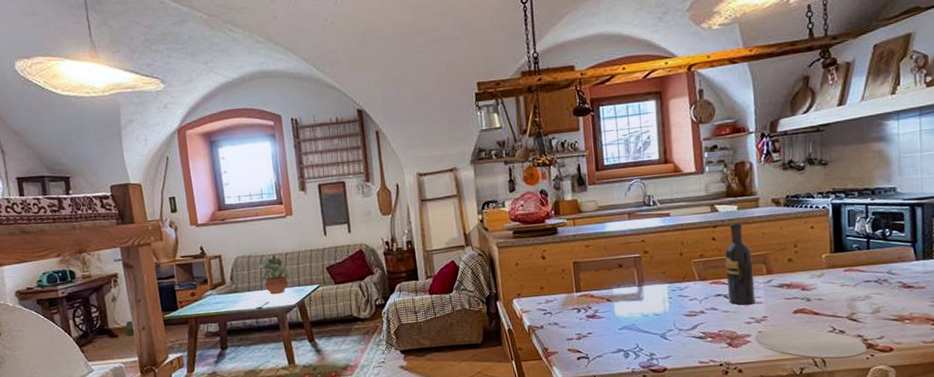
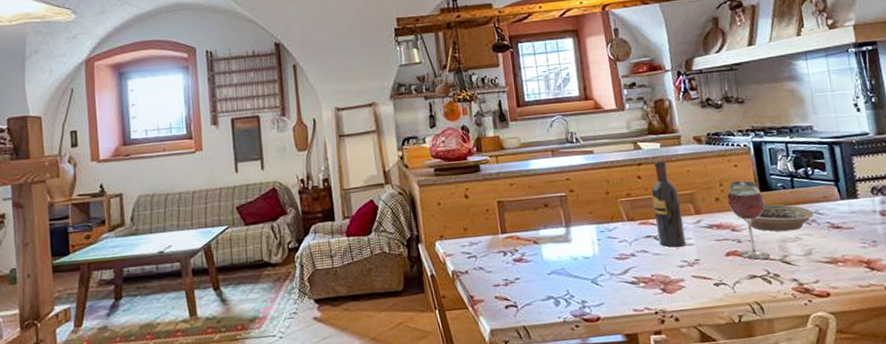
potted plant: present [256,255,289,295] -> none [159,194,195,237]
plate: present [755,328,866,360] -> none [689,271,804,306]
wineglass: none [801,242,838,317] -> present [727,180,770,260]
bowl: none [821,264,888,291] -> present [750,204,815,232]

